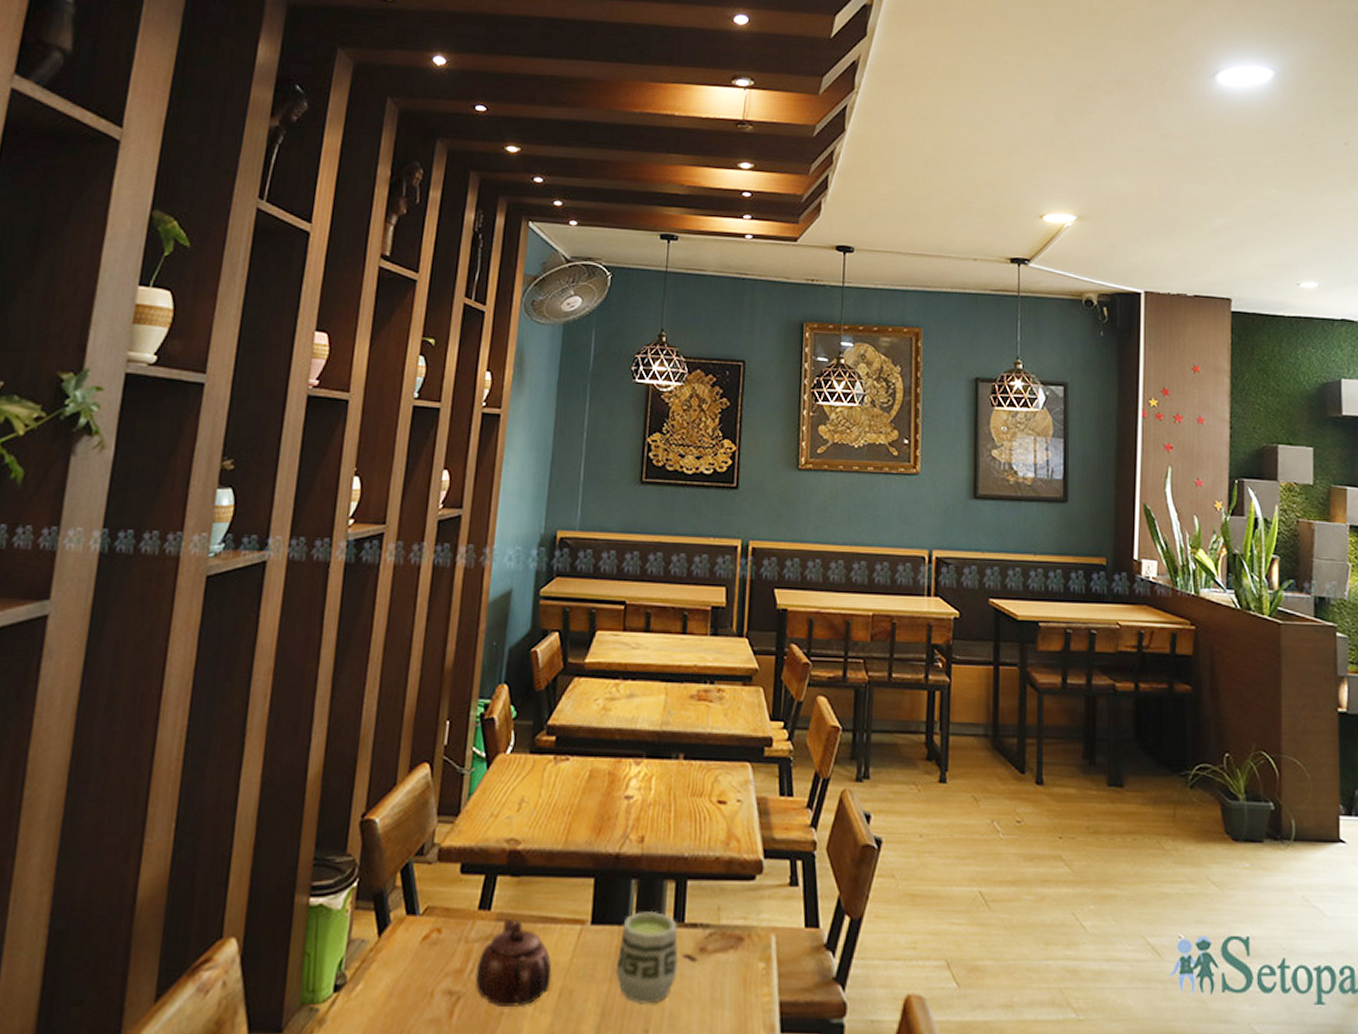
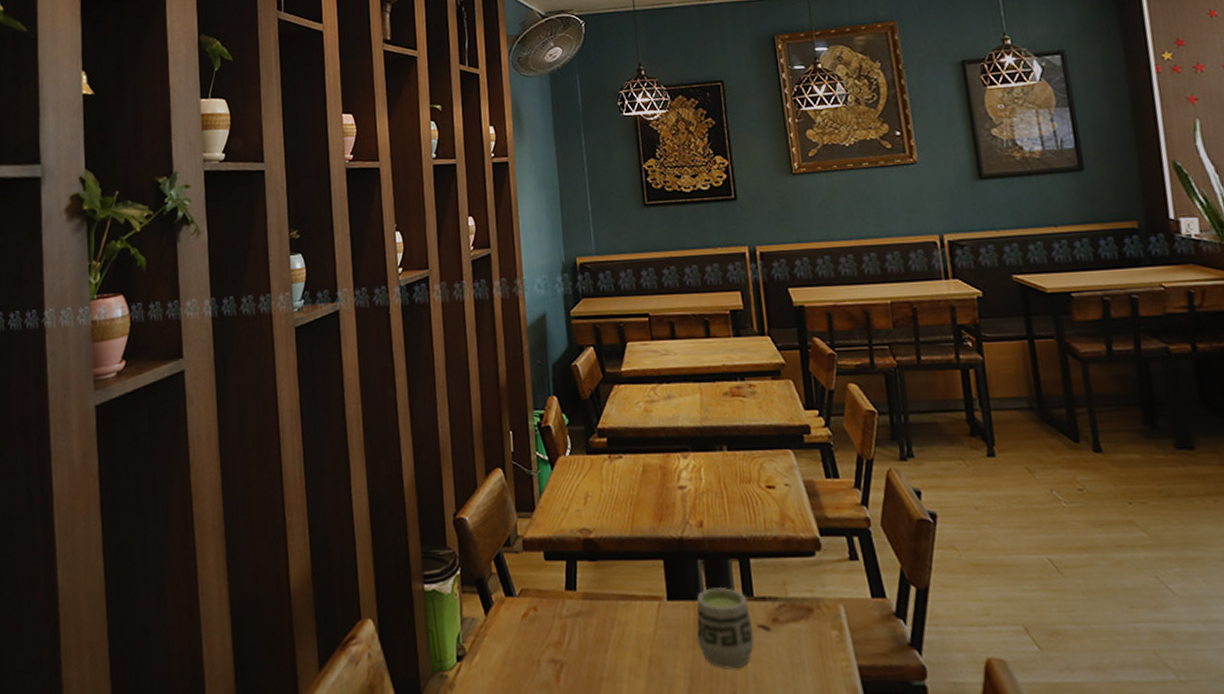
teapot: present [475,919,552,1006] -> none [572,598,640,672]

